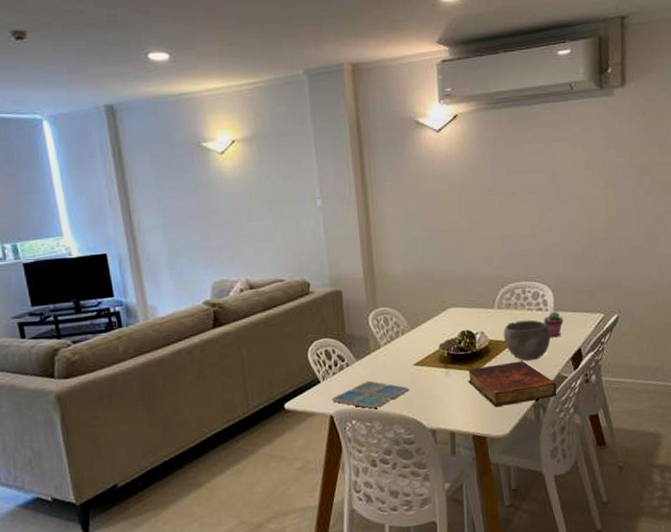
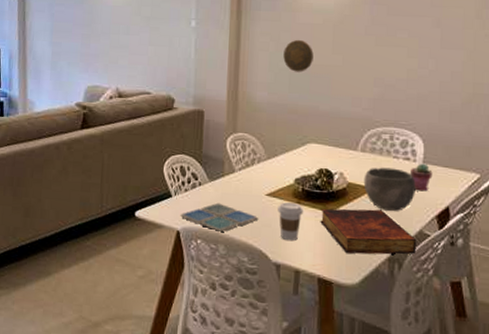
decorative plate: none [413,207,443,240] -> present [283,39,314,72]
coffee cup: none [427,368,451,406] -> present [278,202,303,241]

